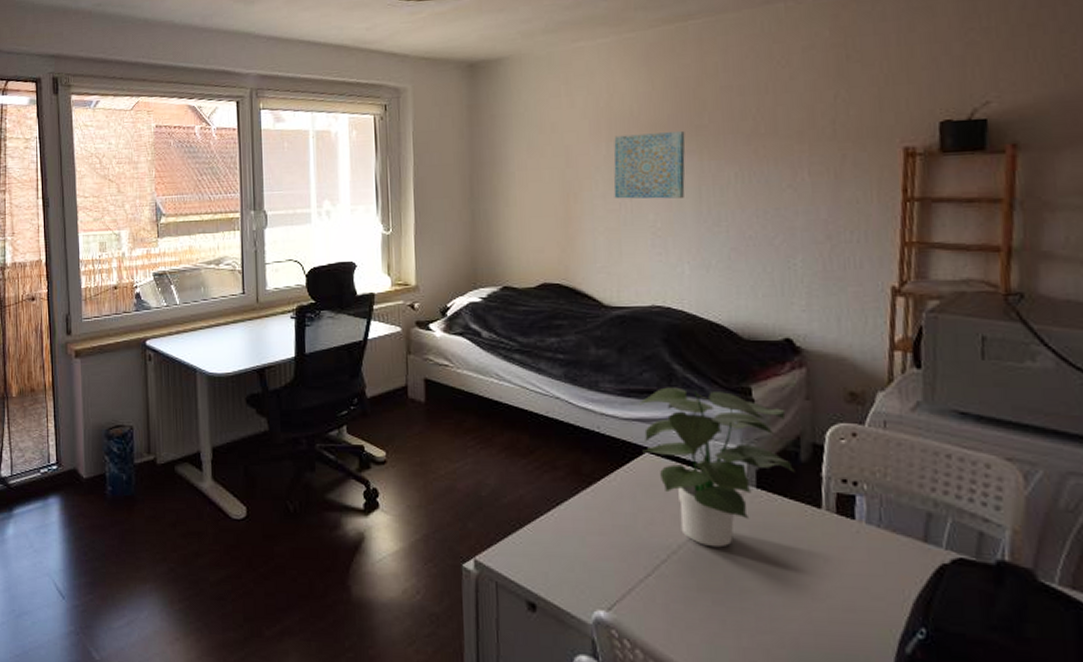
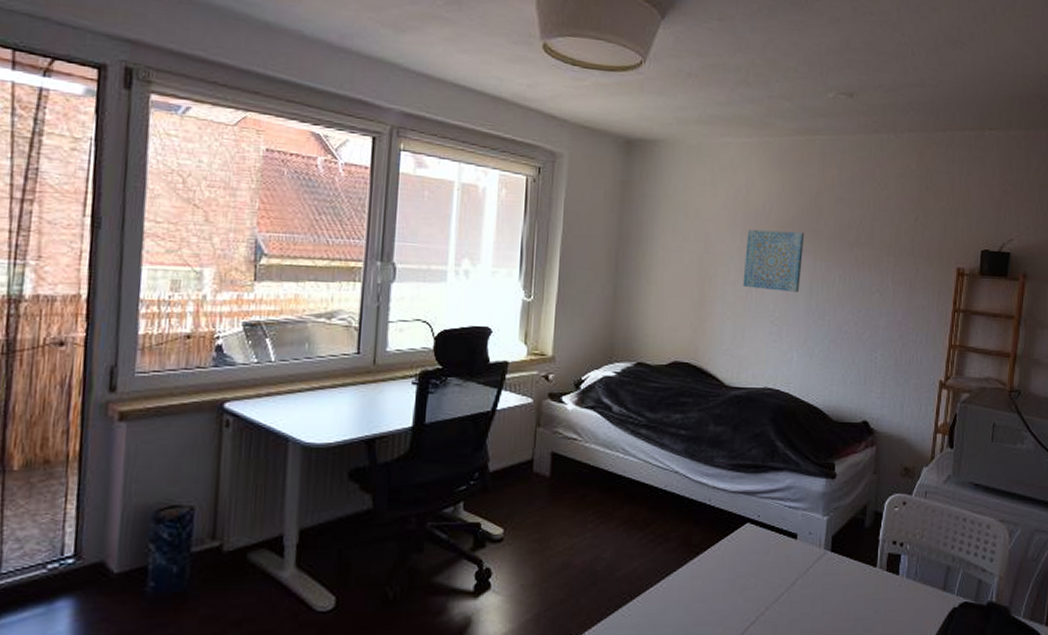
potted plant: present [639,387,795,548] -> none [744,462,861,607]

